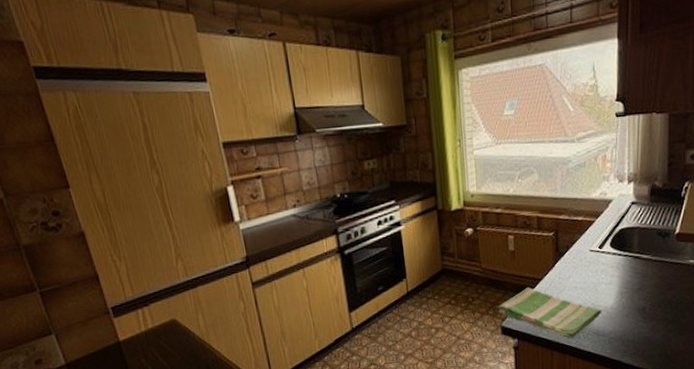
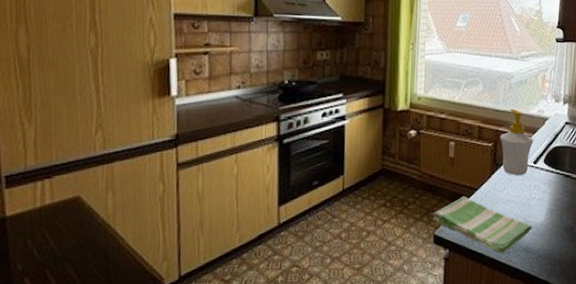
soap bottle: none [561,194,598,262] -> present [500,108,534,175]

